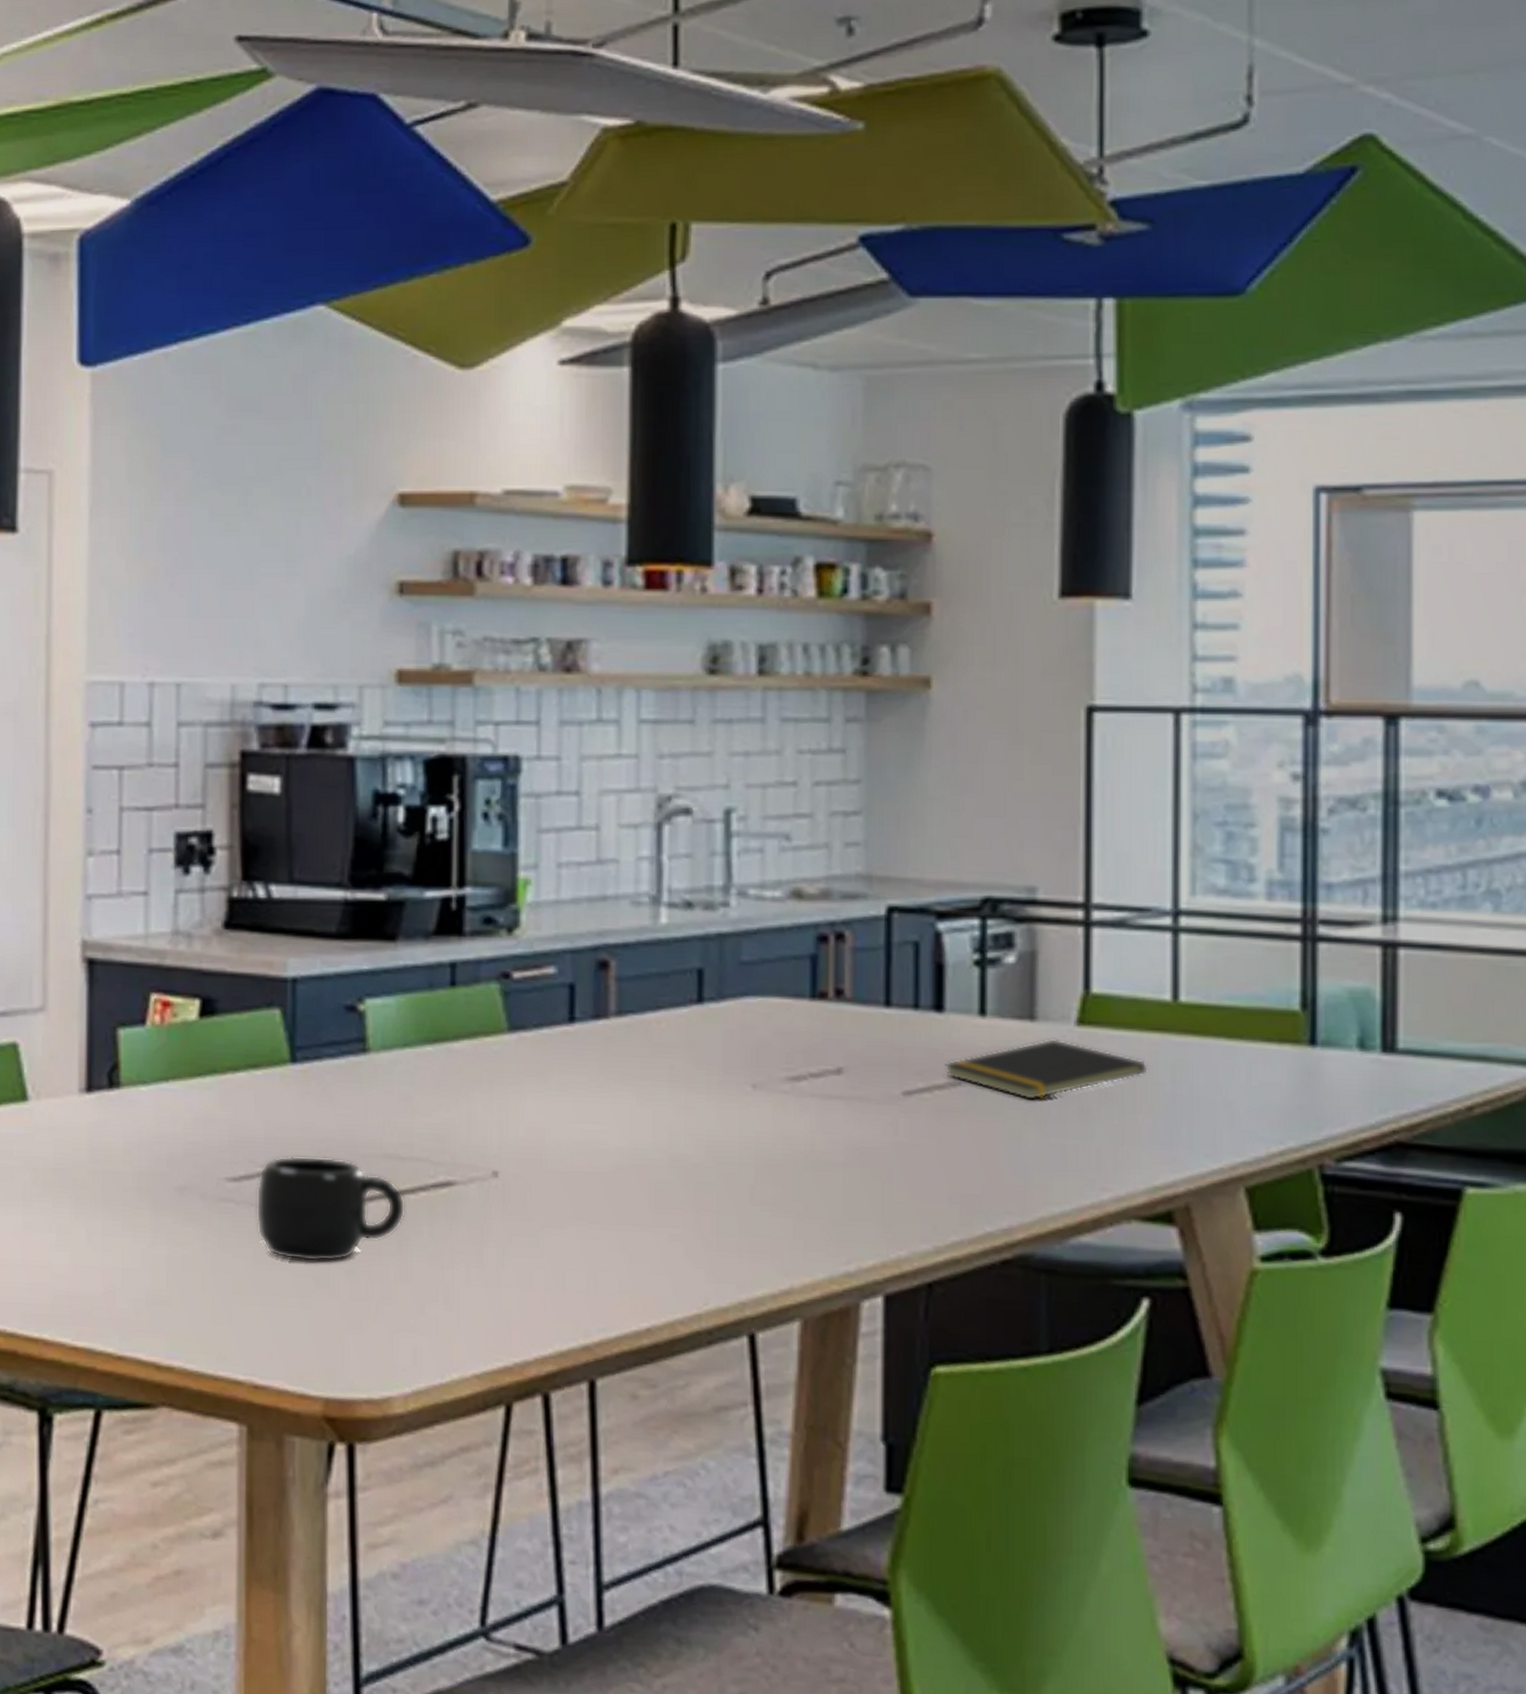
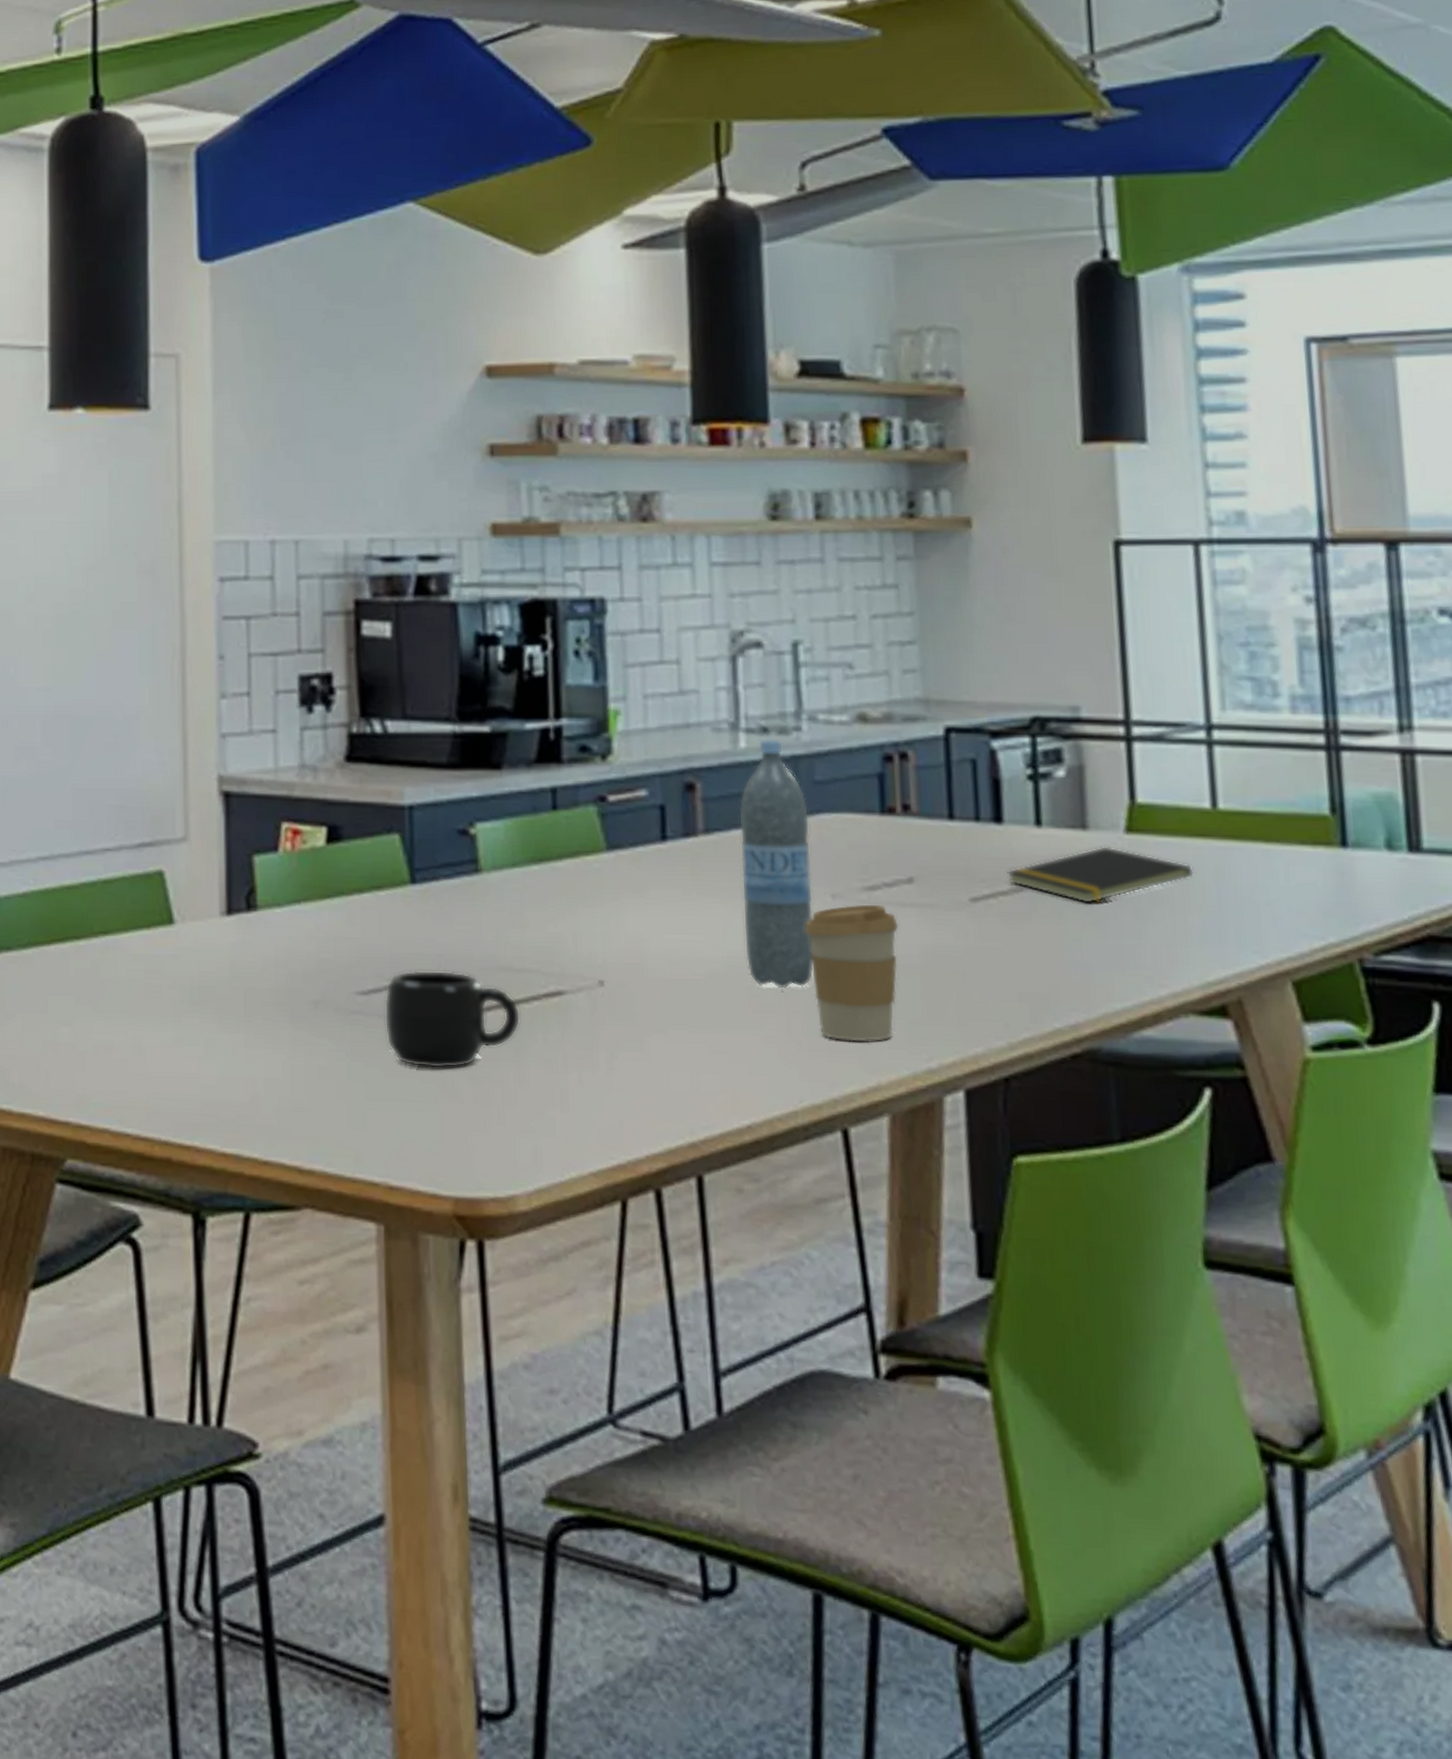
water bottle: none [654,914,733,1184] -> present [739,739,813,989]
coffee cup: none [720,1095,824,1243] -> present [804,904,899,1042]

